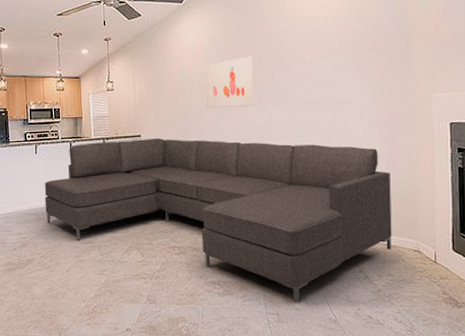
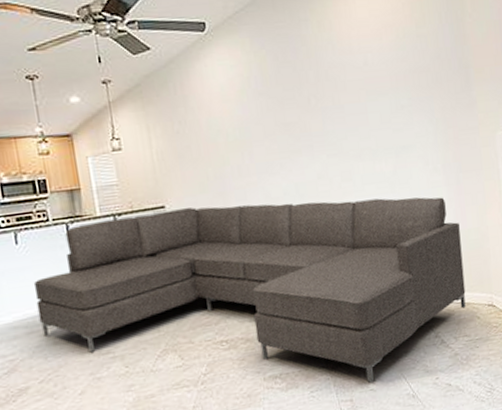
wall art: present [204,56,254,110] -> none [239,97,304,167]

